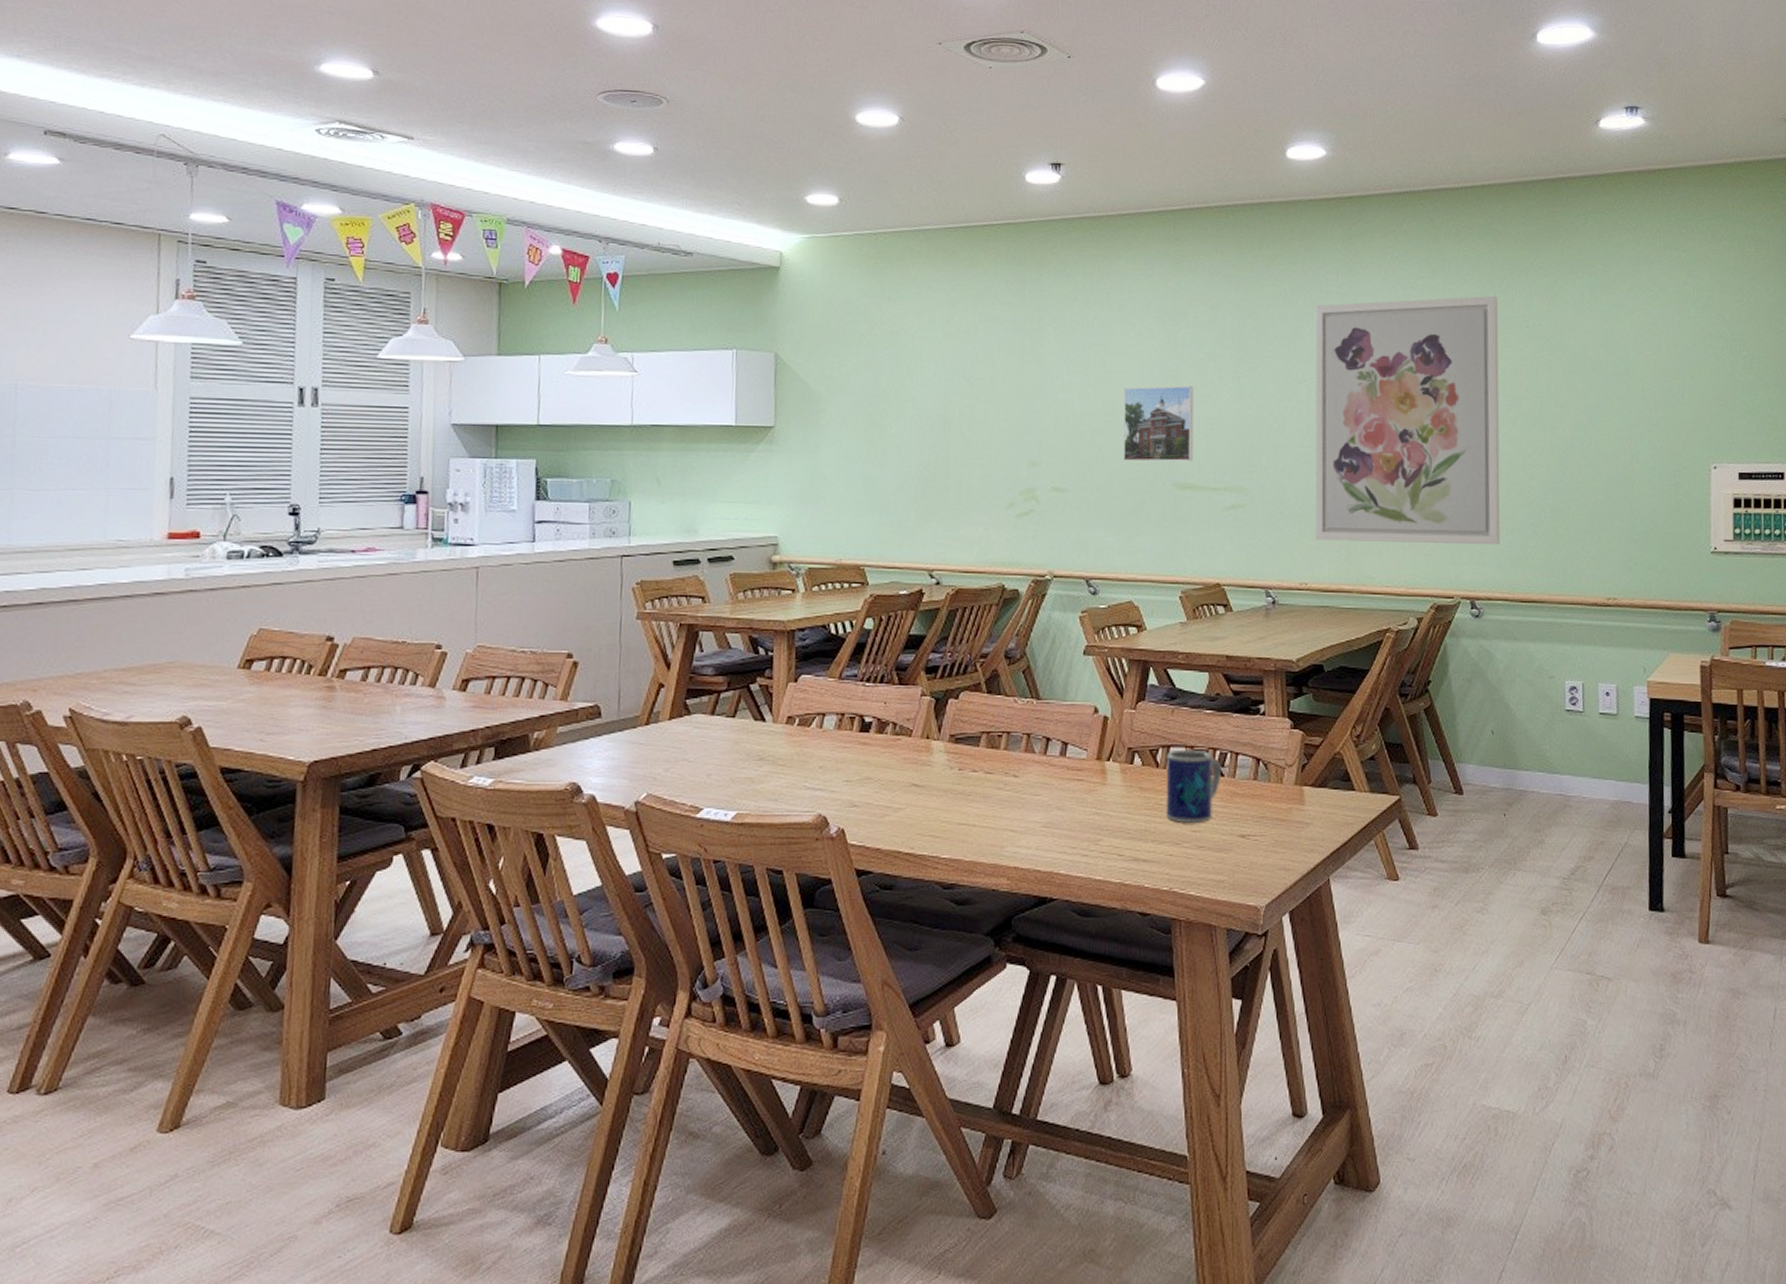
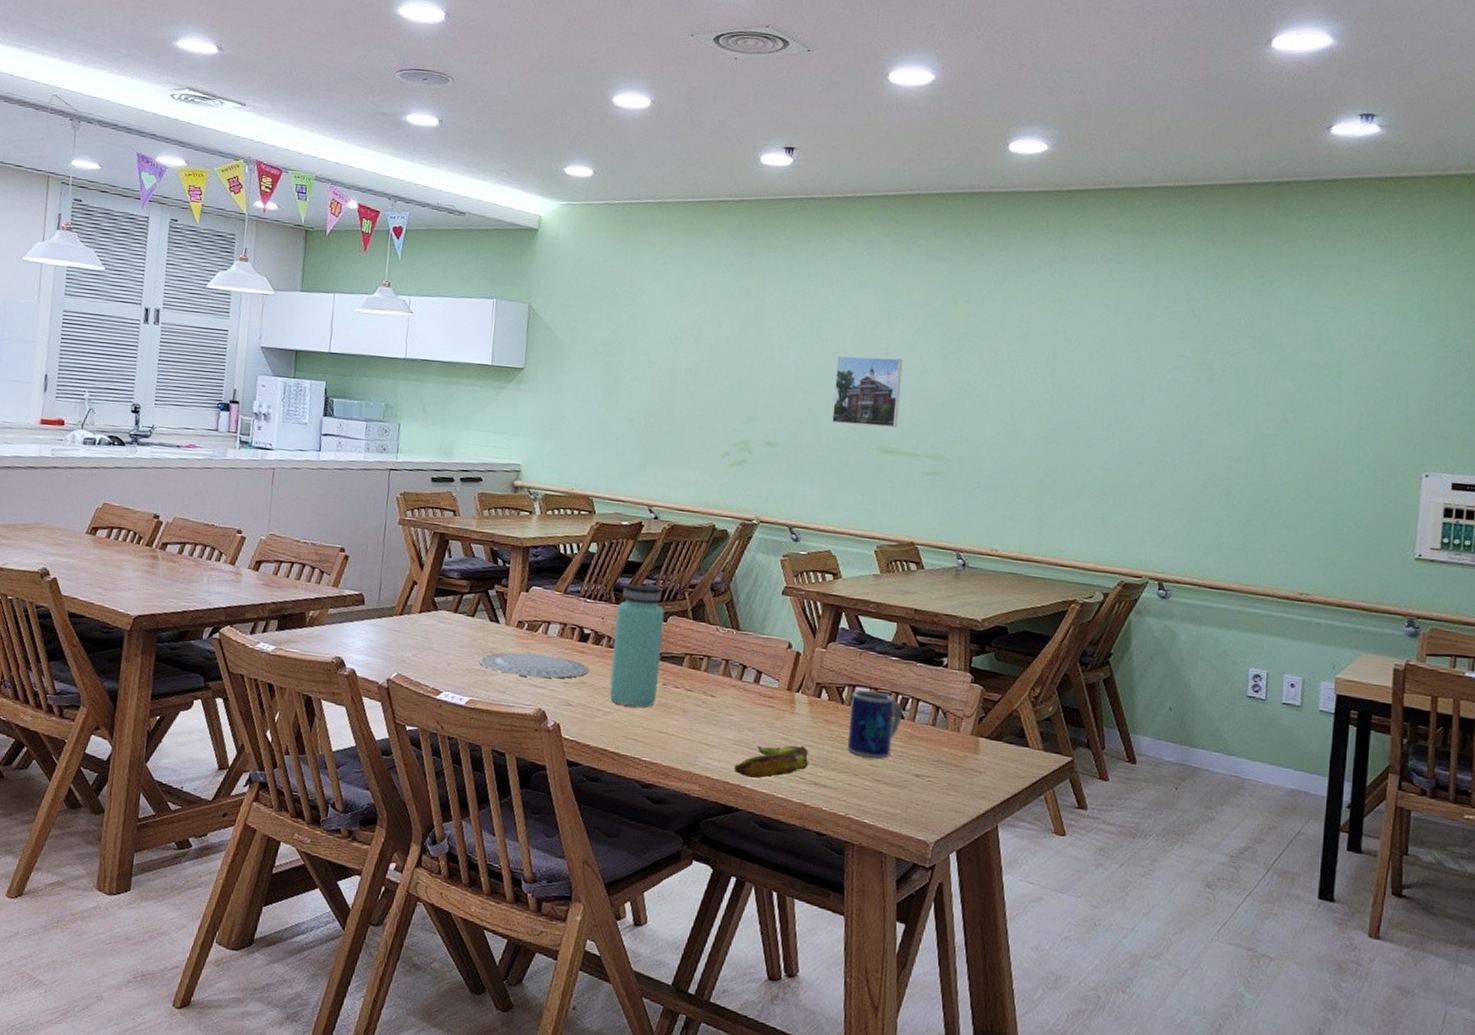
plate: none [744,752,874,779] -> present [478,652,590,679]
bottle: none [898,660,955,798] -> present [609,584,664,707]
banana: none [1044,820,1126,863] -> present [734,745,809,779]
wall art: present [1314,295,1500,545] -> none [1009,291,1211,532]

